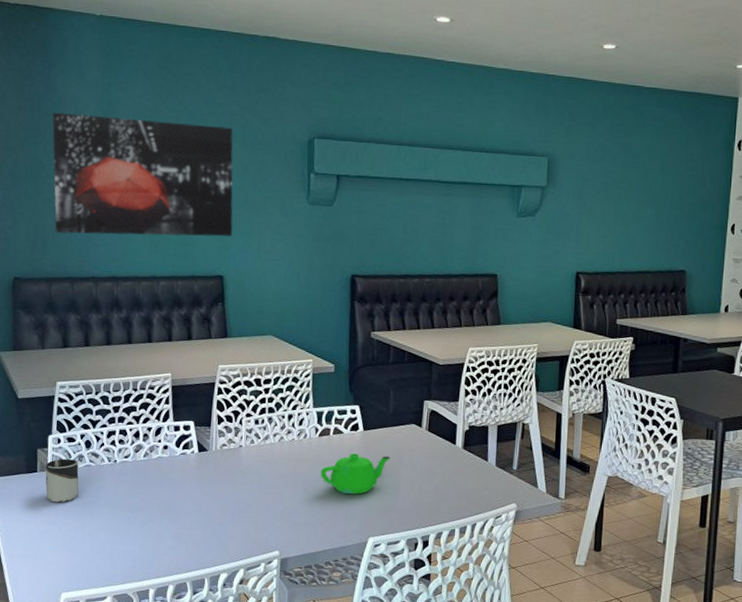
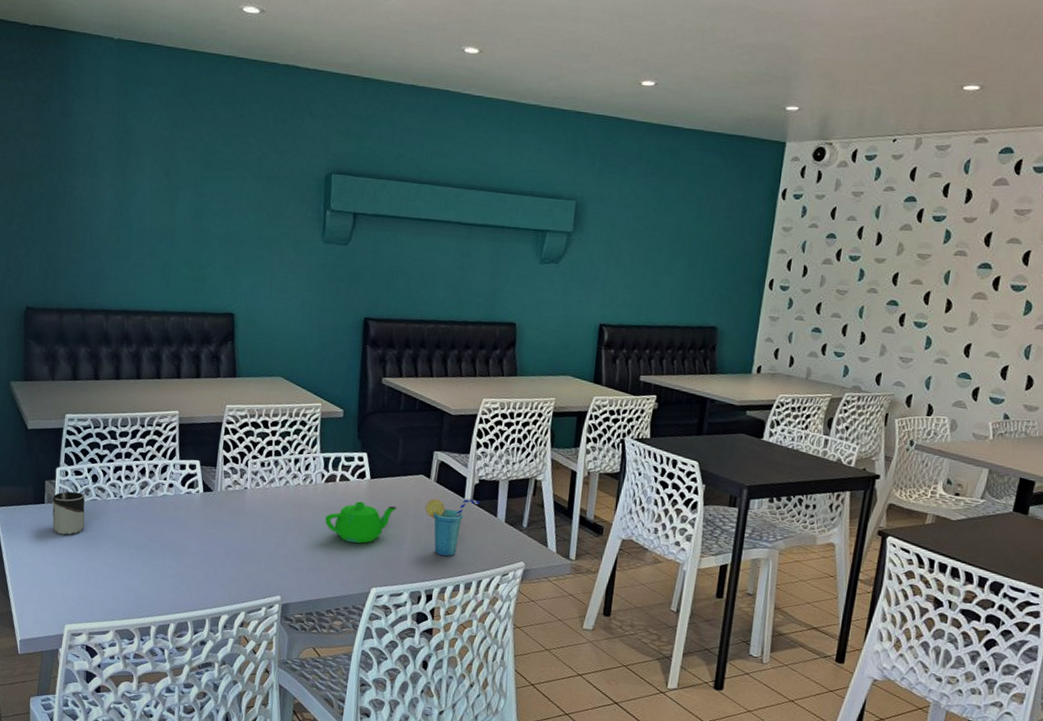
wall art: present [52,112,234,237] -> none [67,139,249,273]
cup: none [418,445,471,503] -> present [425,498,480,557]

